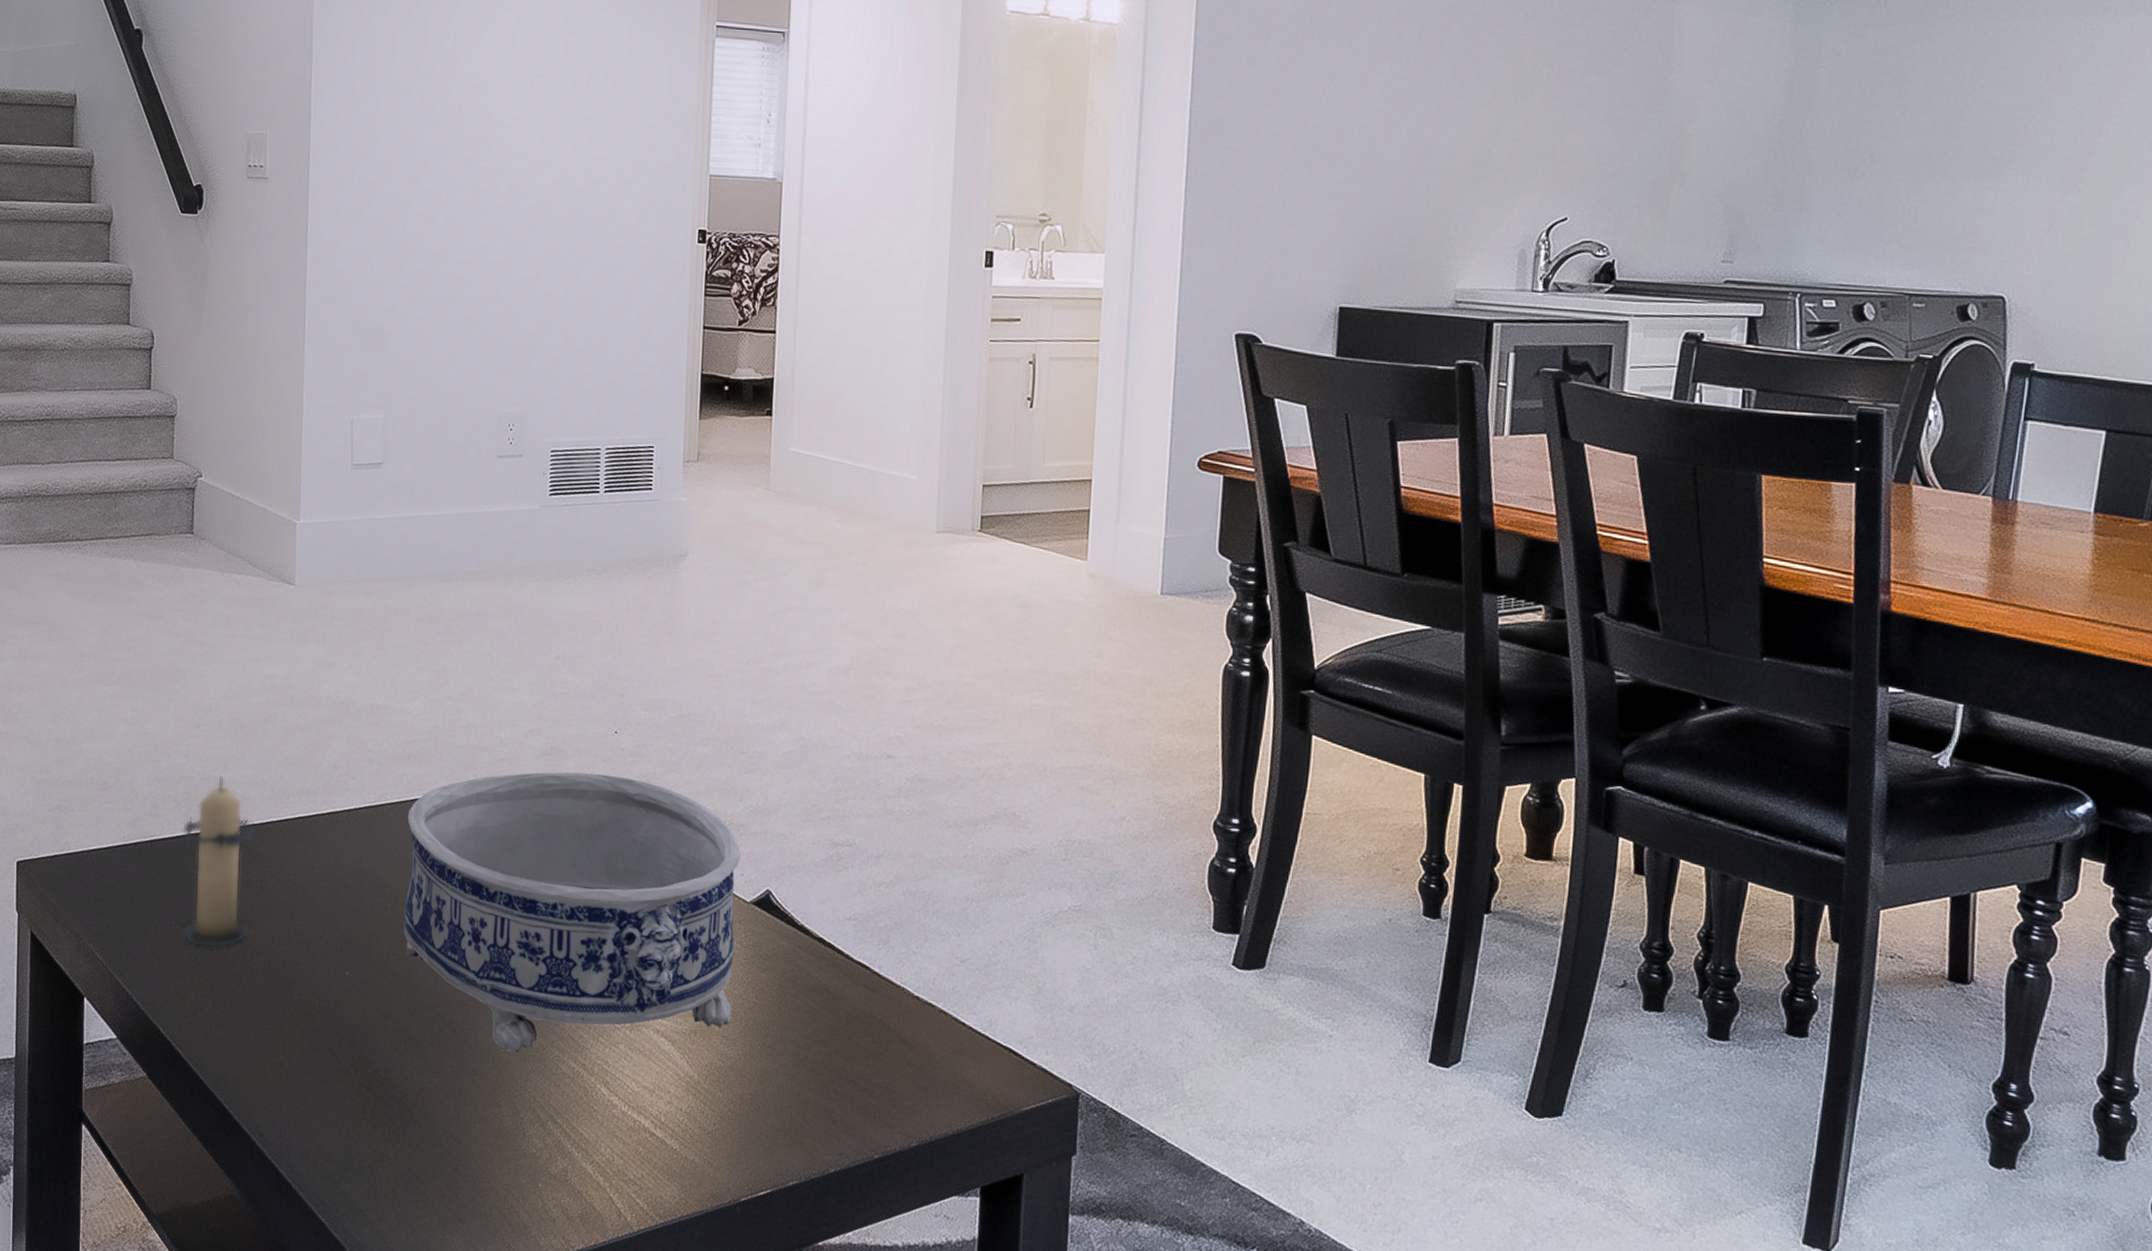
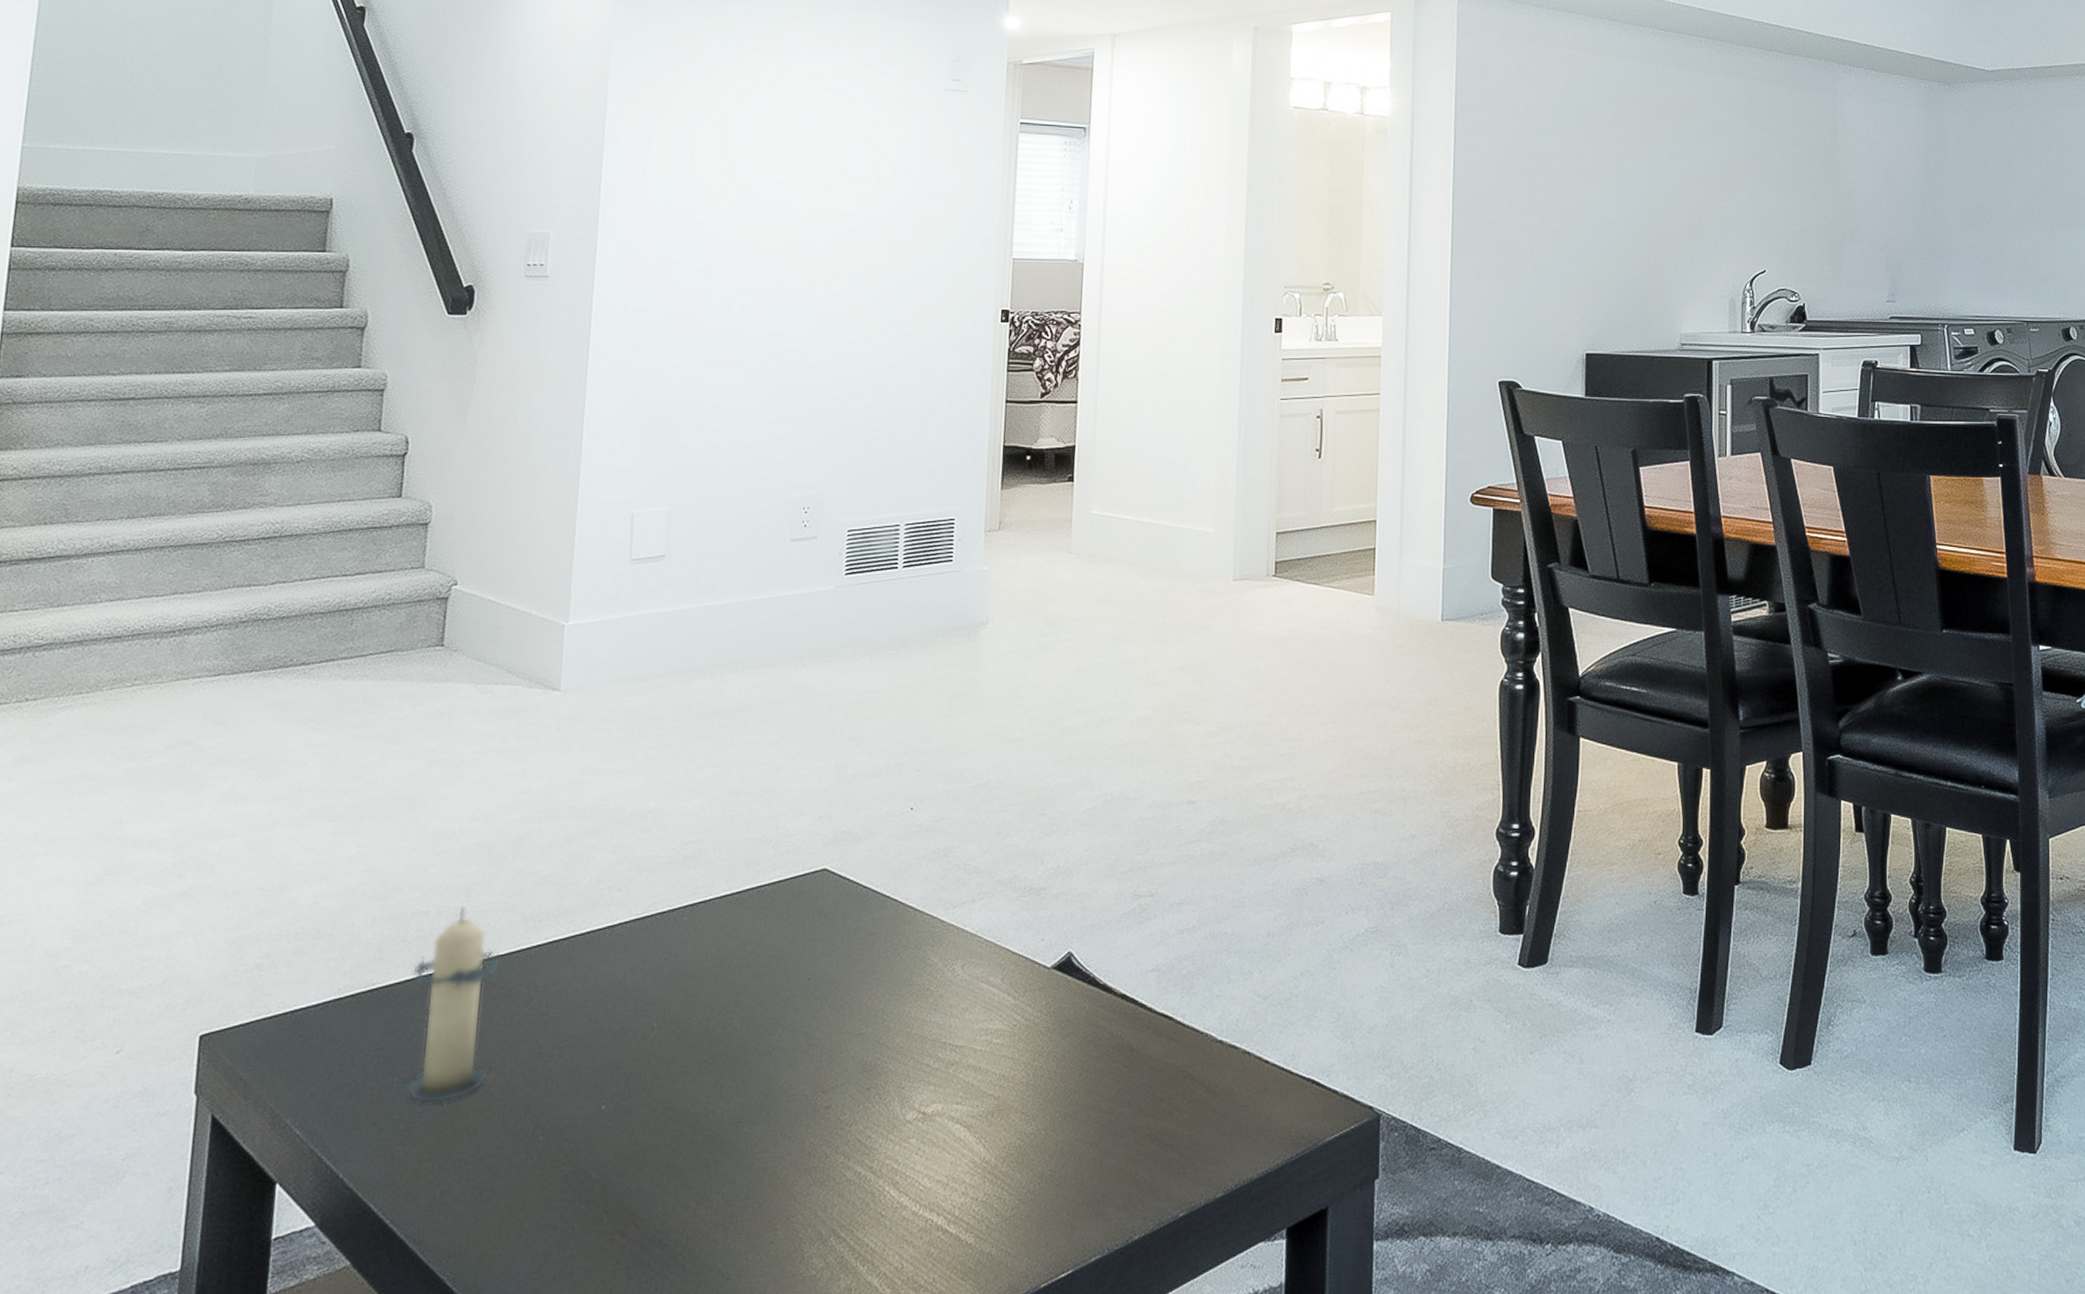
decorative bowl: present [403,772,741,1052] -> none [671,853,1042,1167]

